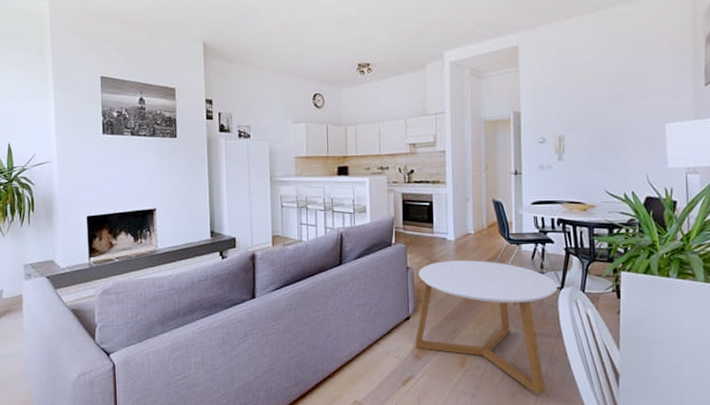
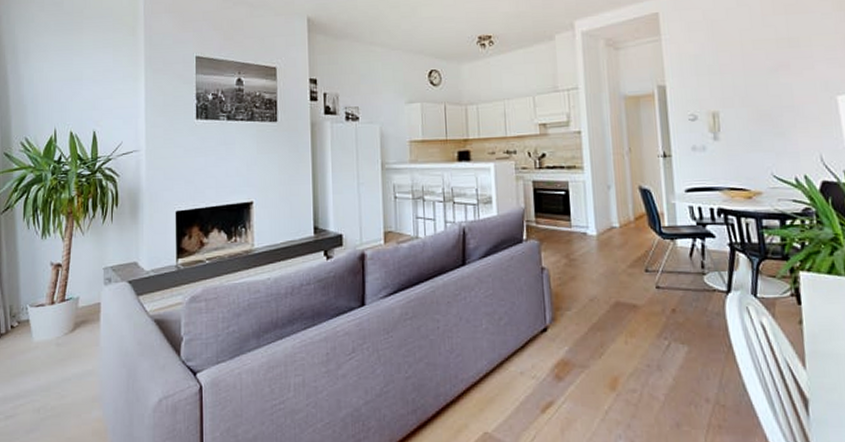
coffee table: present [416,260,558,394] -> none [555,258,724,425]

